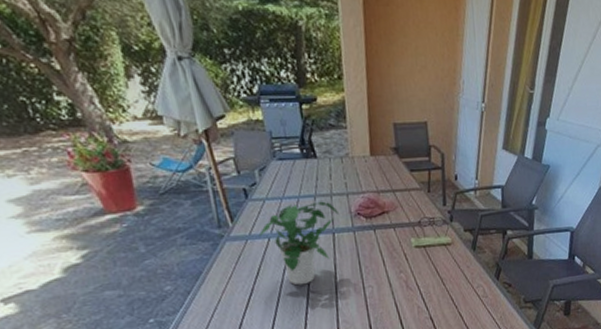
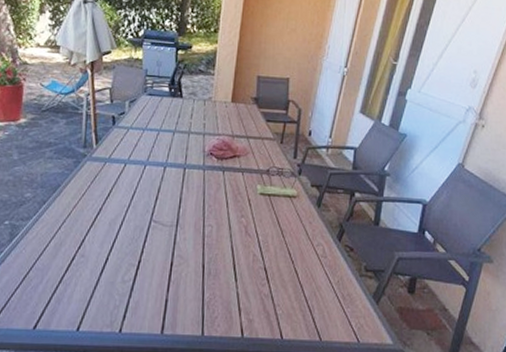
potted plant: present [258,201,340,286] -> none [117,135,194,213]

